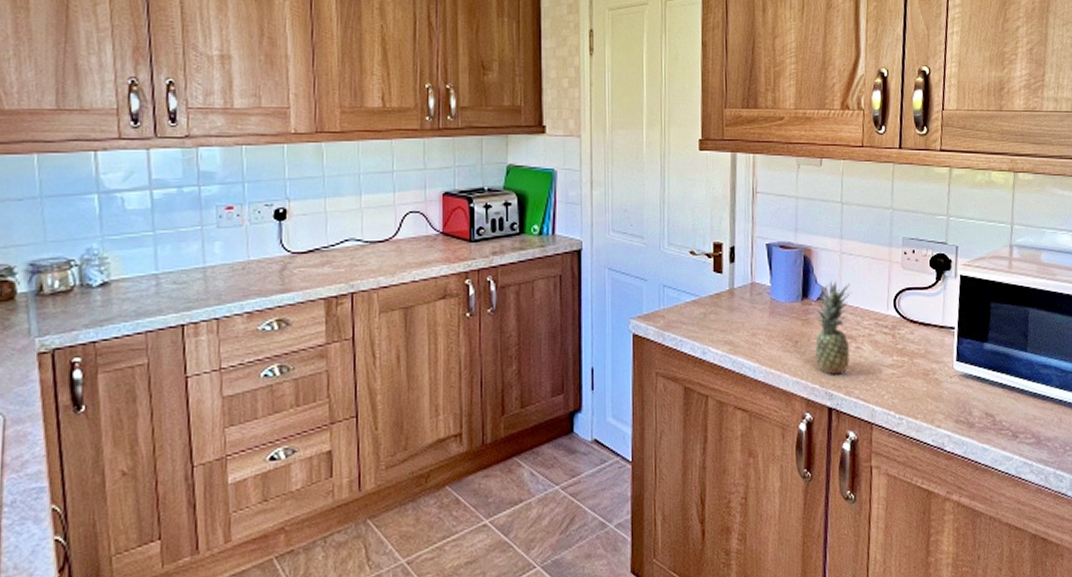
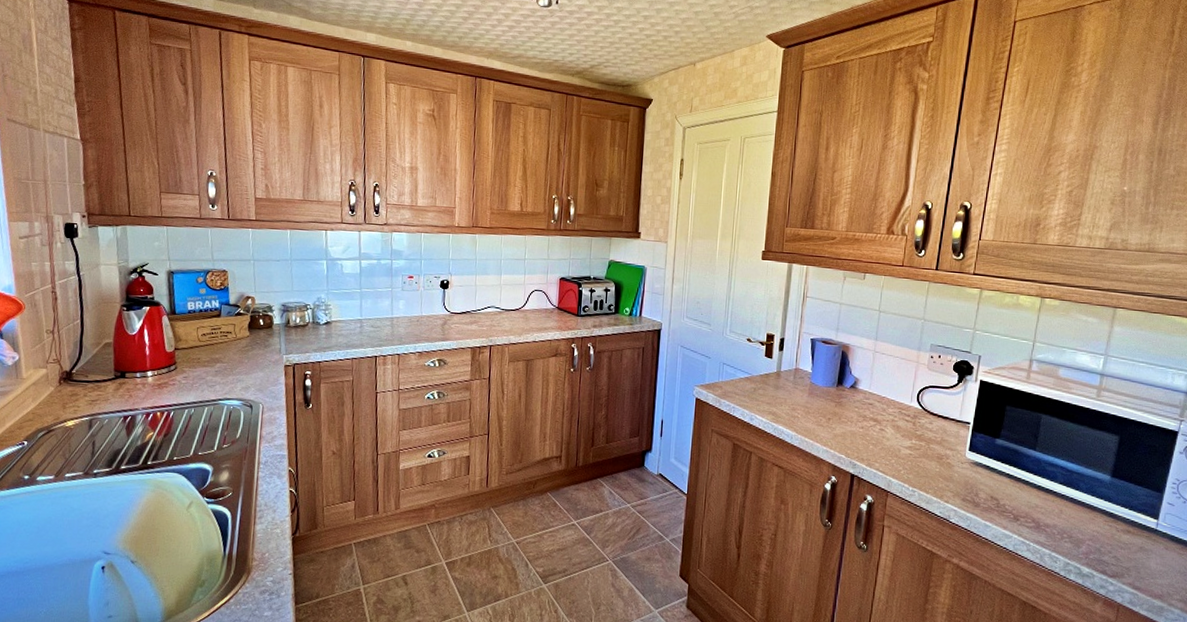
fruit: present [812,281,852,375] -> none [843,373,881,450]

